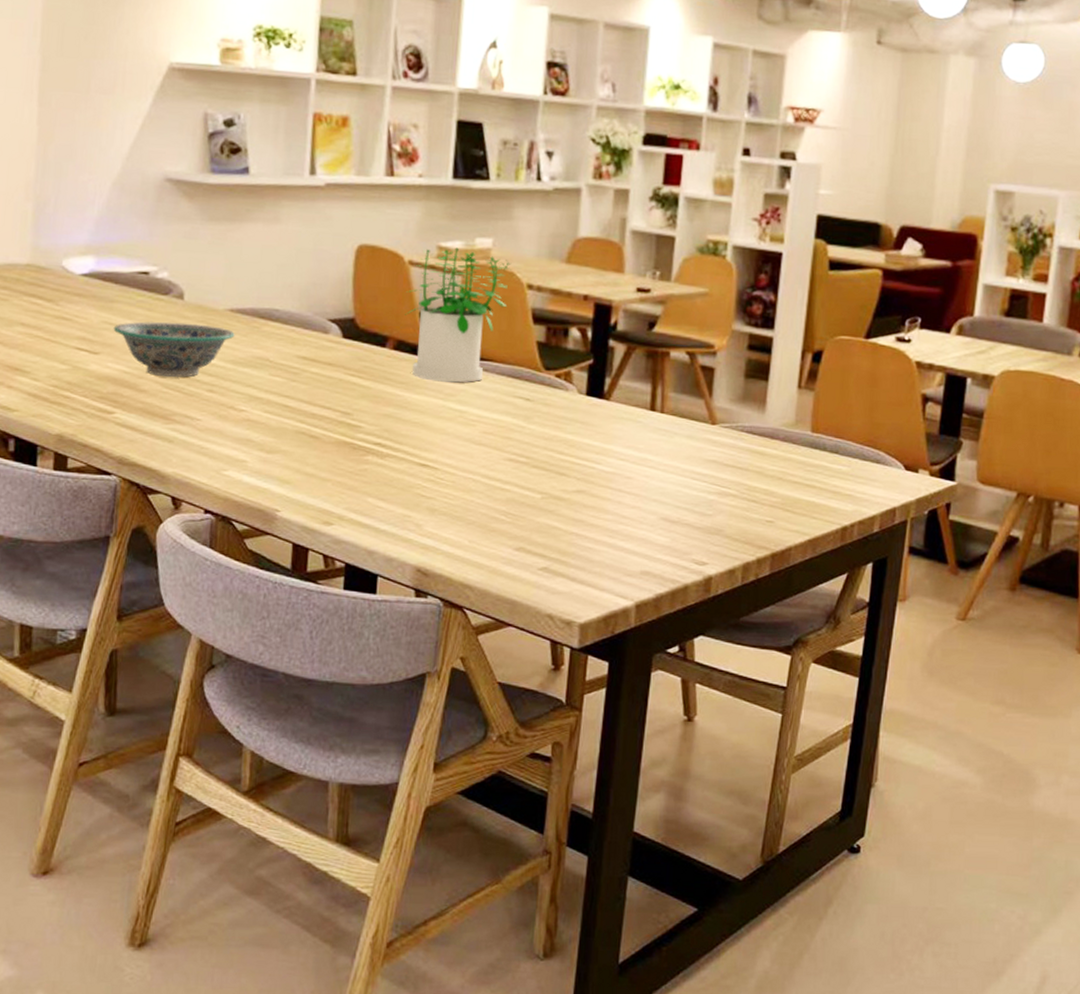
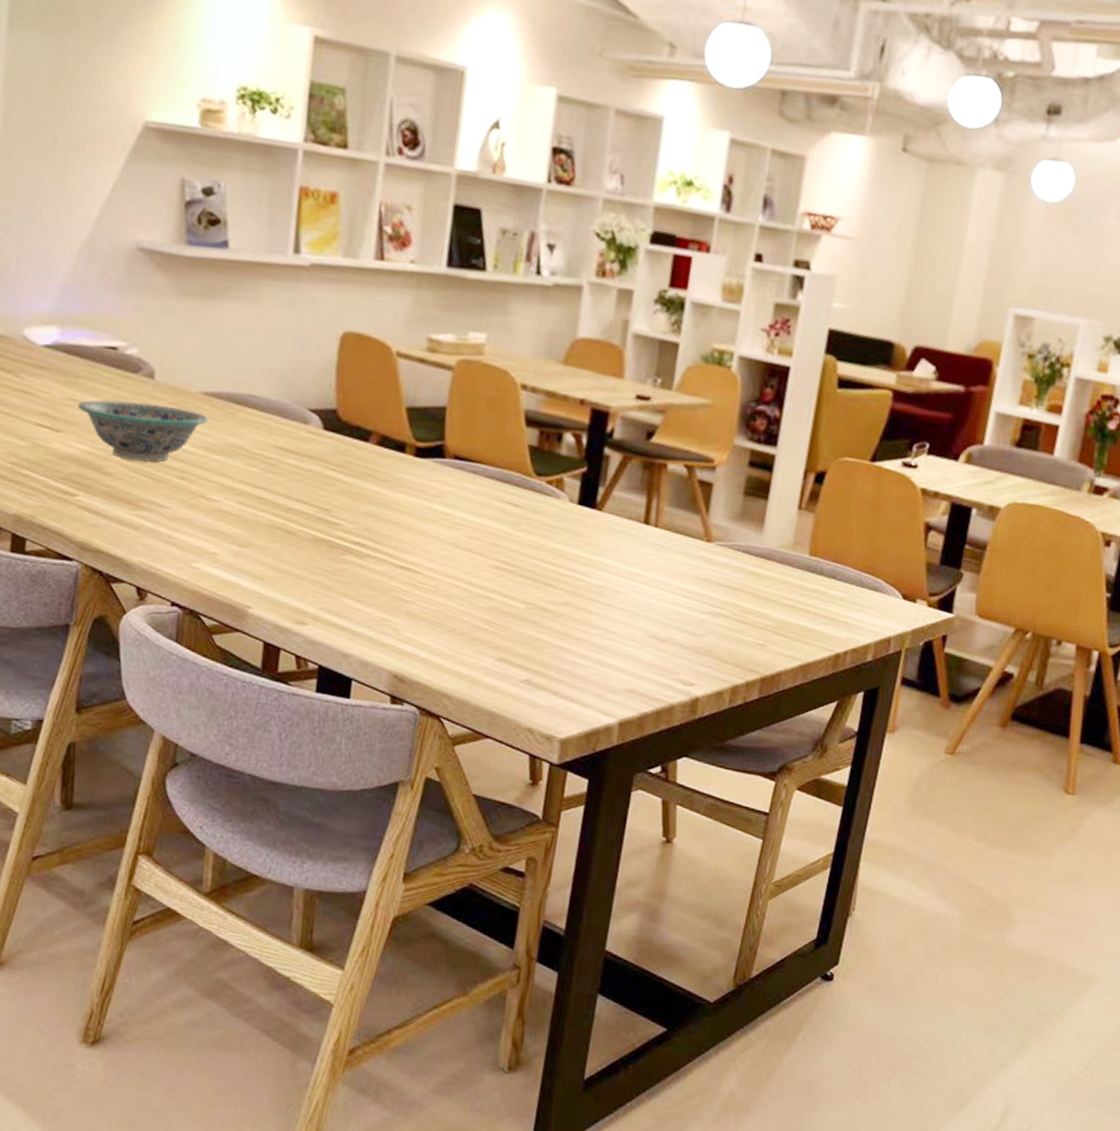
potted plant: present [405,247,512,383] -> none [390,340,506,484]

